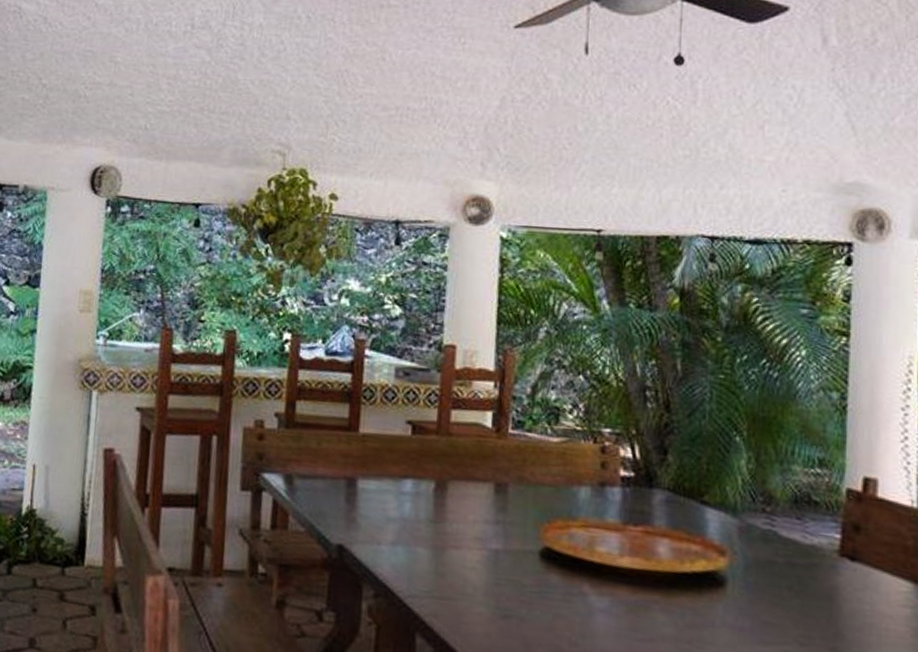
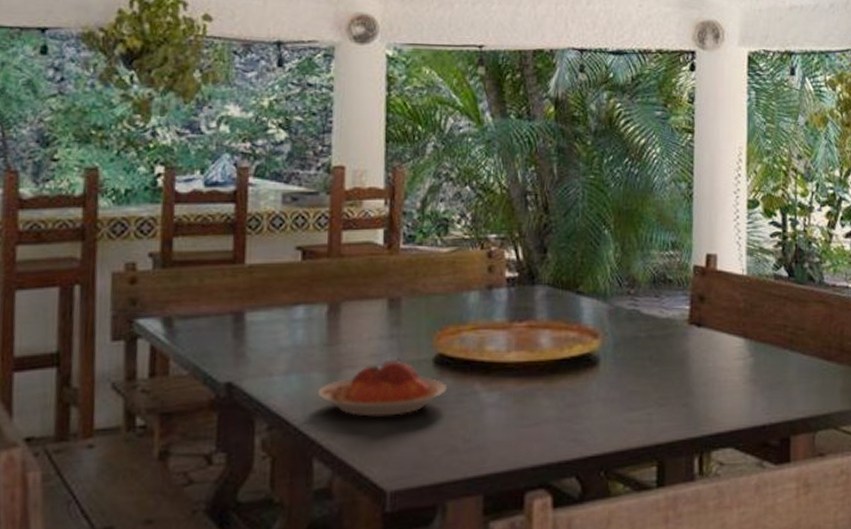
plate: none [422,545,554,605] -> present [317,357,448,417]

